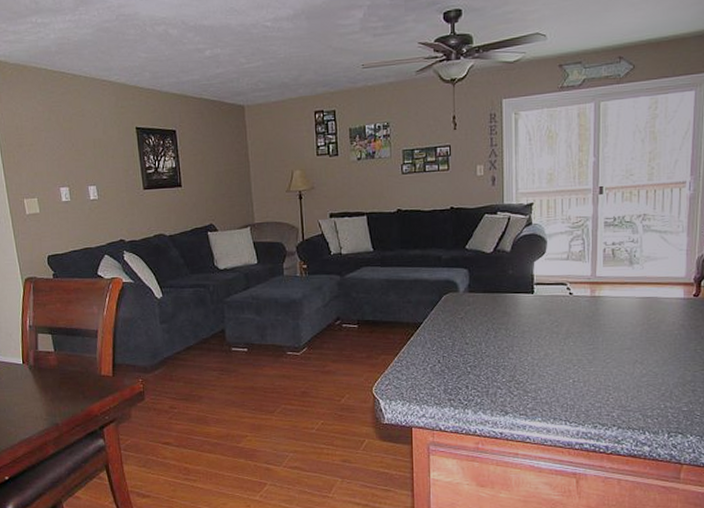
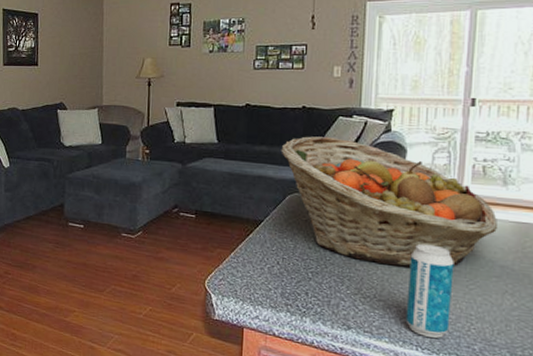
fruit basket: none [433,234,628,351] -> present [281,136,499,268]
beverage can: none [554,326,593,411] -> present [405,243,454,338]

